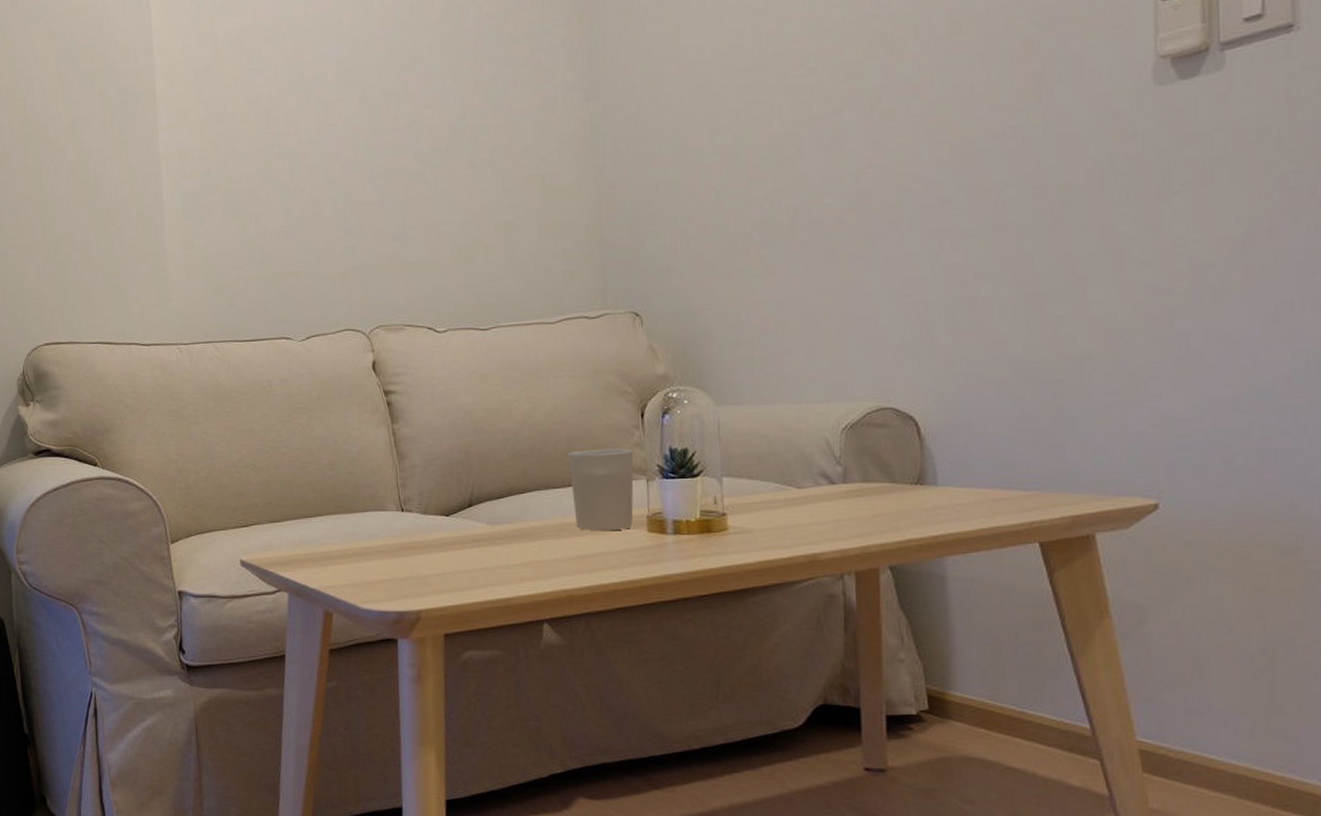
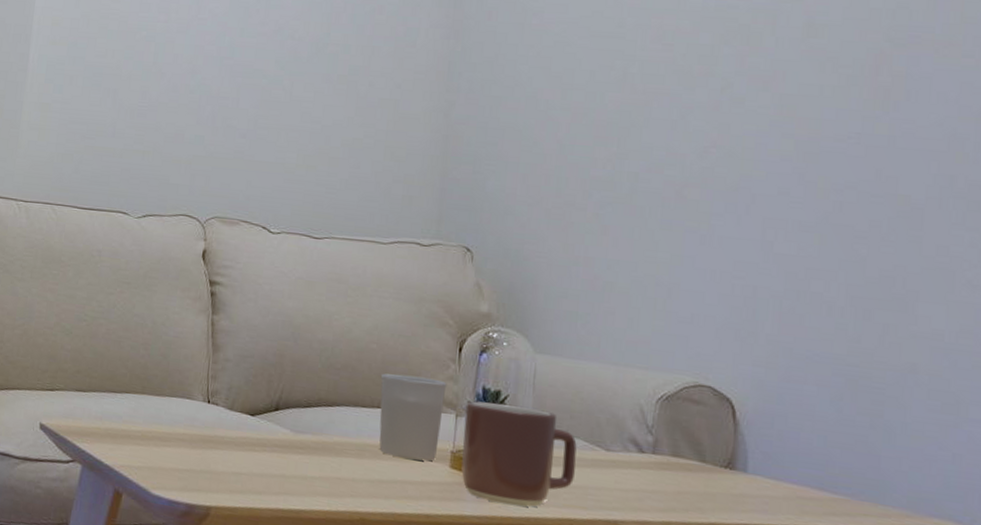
mug: none [655,459,771,558] -> present [461,400,577,507]

